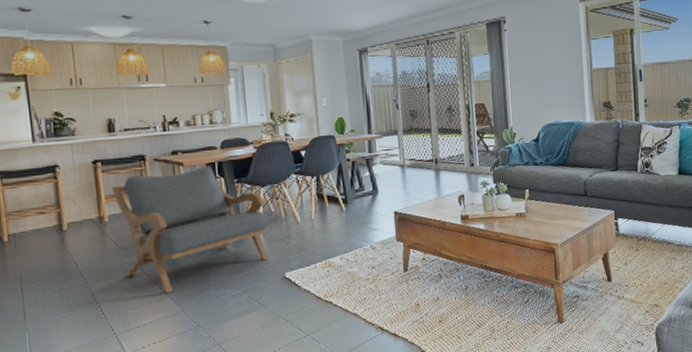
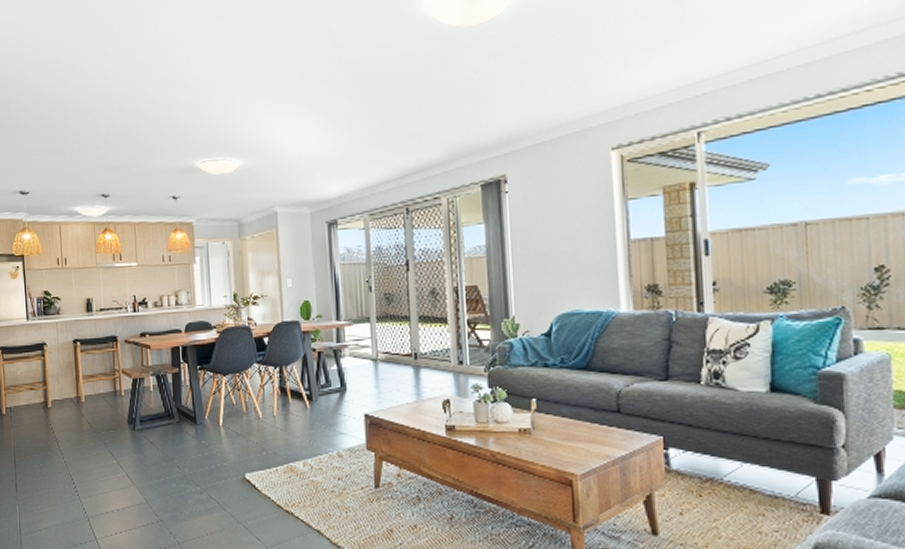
armchair: present [111,165,268,293] -> none [88,349,229,481]

